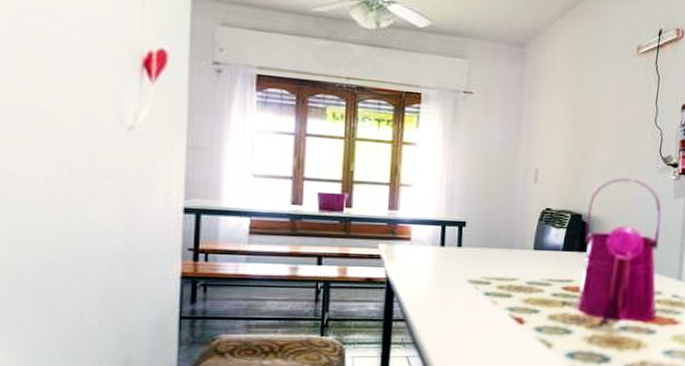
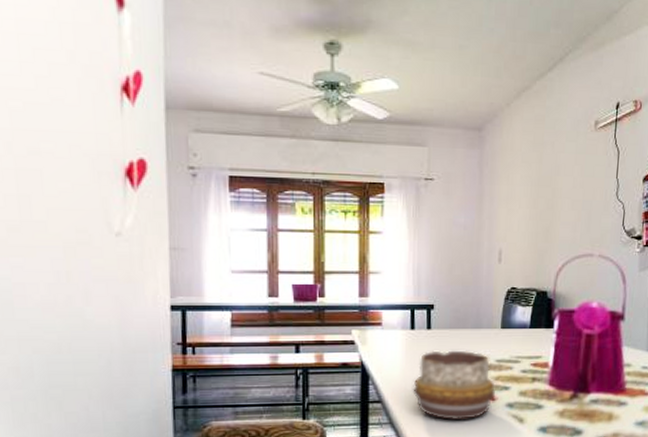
decorative bowl: none [439,269,525,343] -> present [413,350,496,420]

